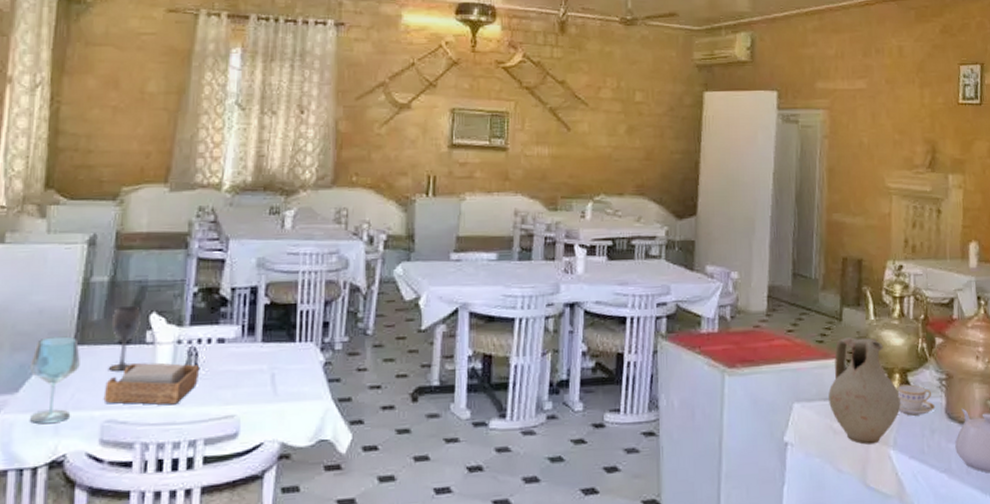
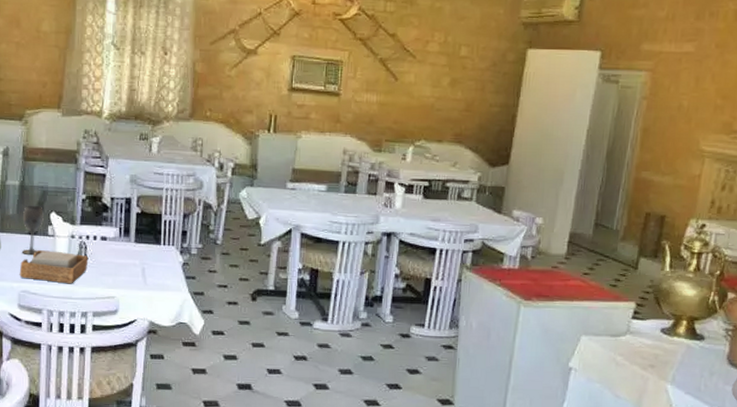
ceramic jug: present [828,337,901,445] -> none [615,284,684,378]
teacup: present [897,384,936,416] -> none [681,331,718,359]

